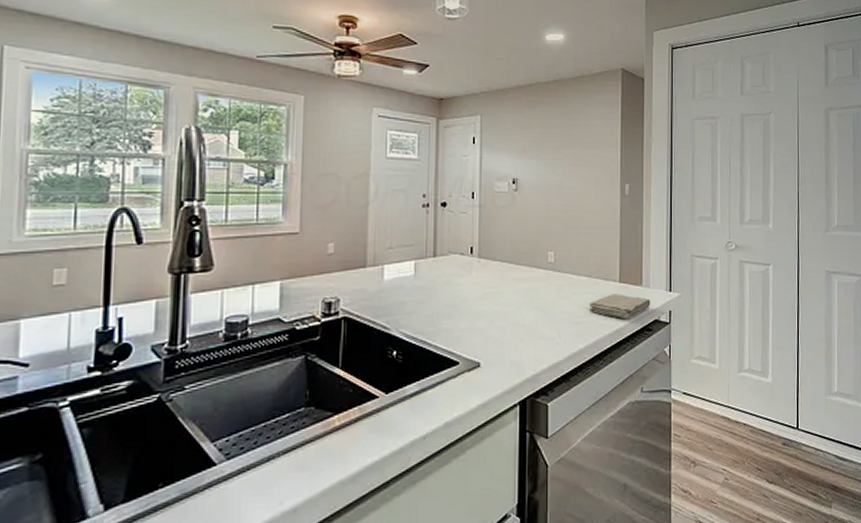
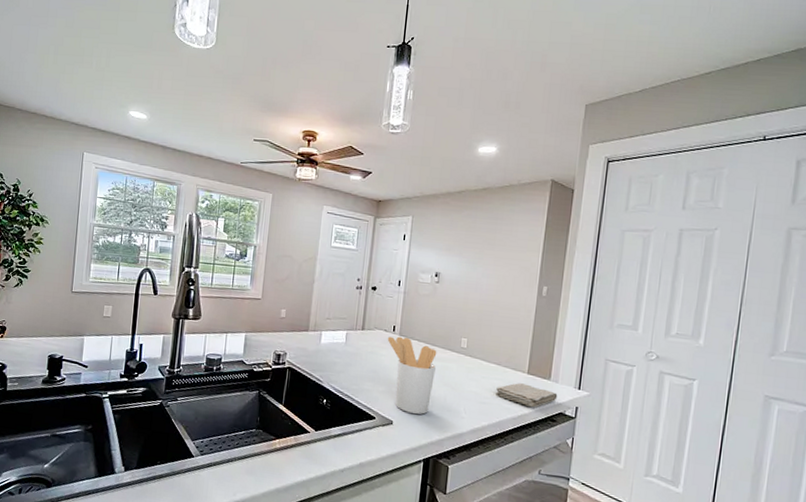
utensil holder: none [464,258,523,349] -> present [387,336,437,415]

